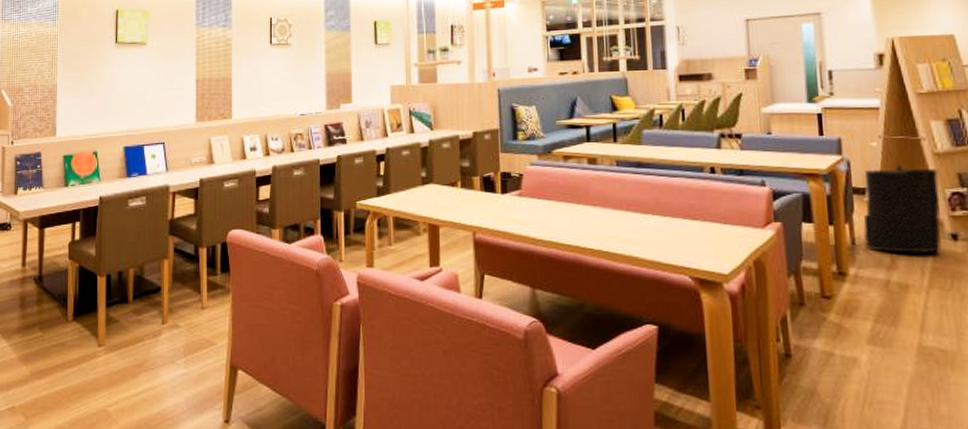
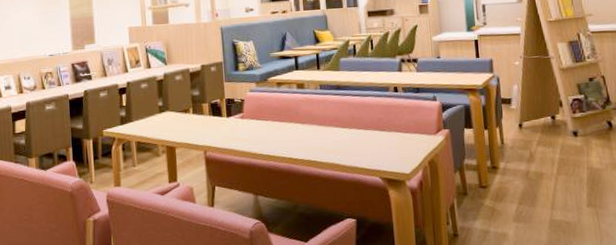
trash can: present [863,164,942,253] -> none [510,78,566,149]

